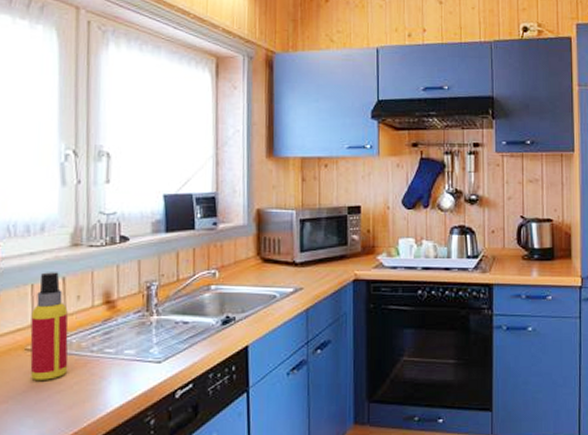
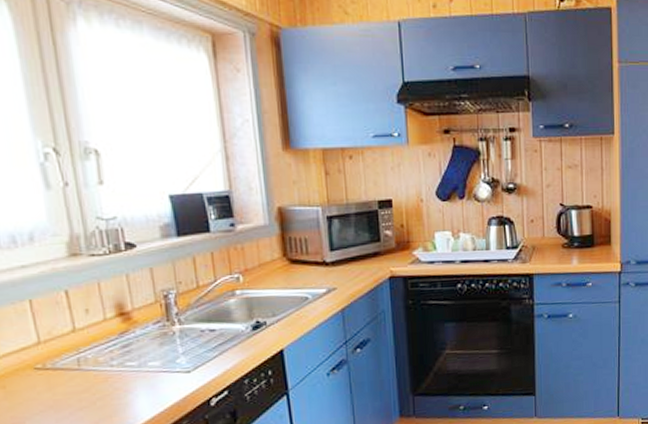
spray bottle: present [30,272,69,380] -> none [35,285,88,399]

